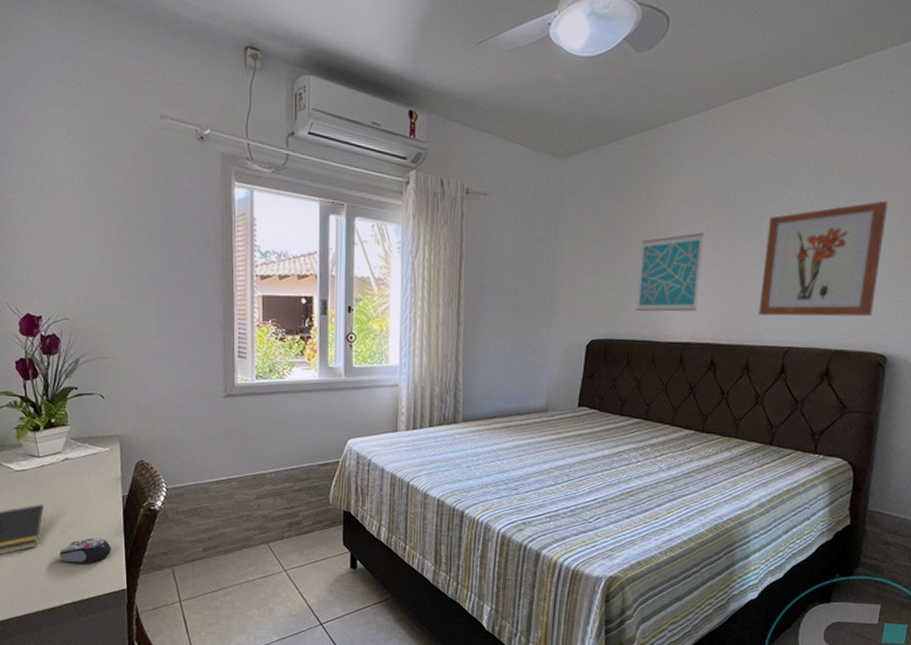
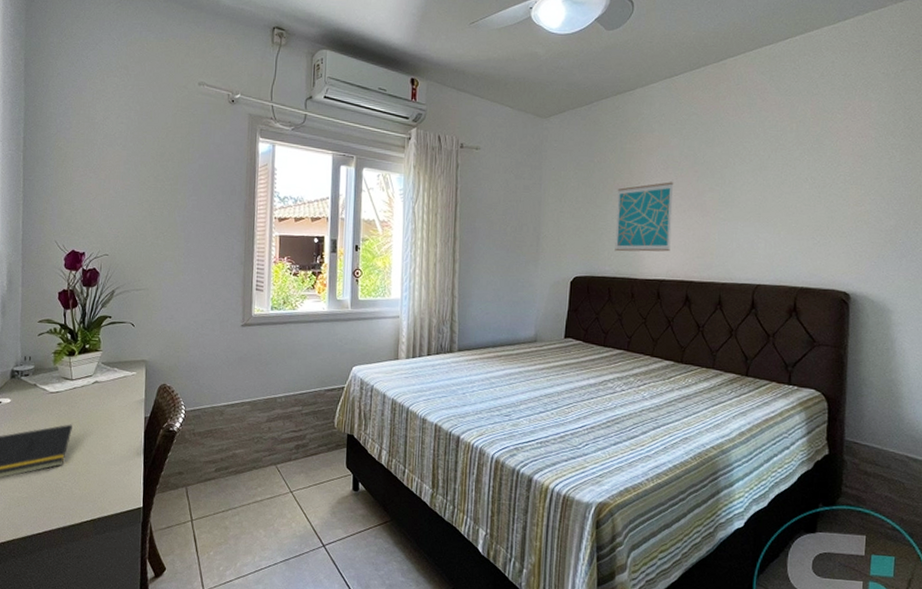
computer mouse: present [59,537,111,565] -> none [83,456,131,483]
wall art: present [758,200,888,317] -> none [727,154,838,257]

